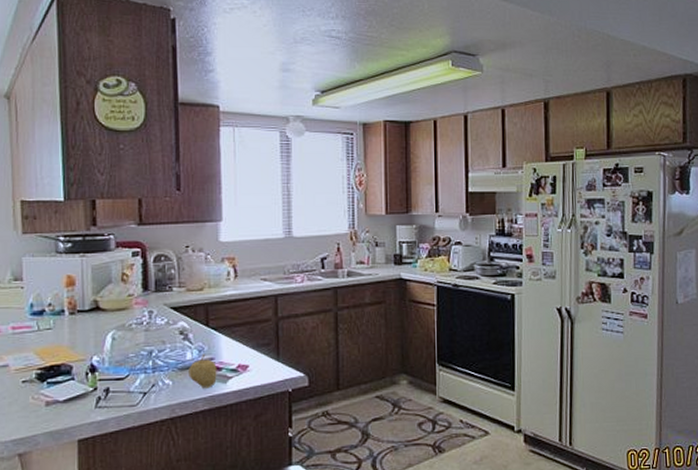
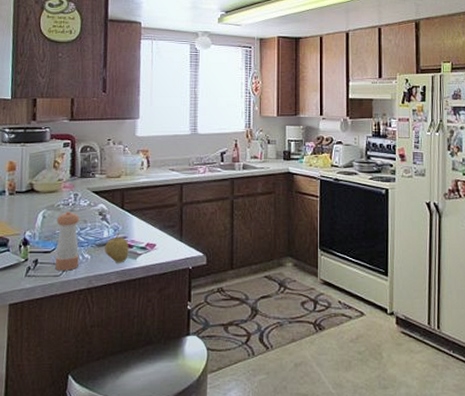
pepper shaker: none [129,332,158,400] -> present [54,212,79,271]

